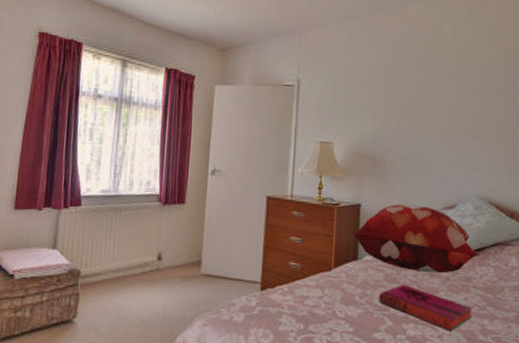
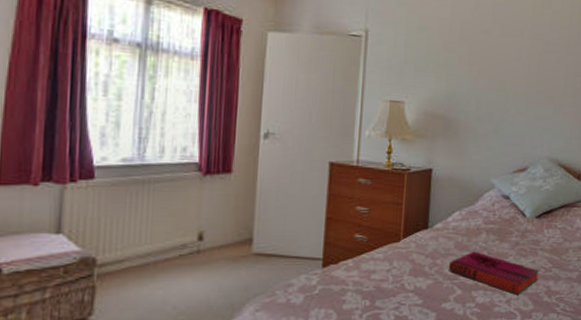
decorative pillow: present [353,204,480,274] -> none [424,167,548,238]

